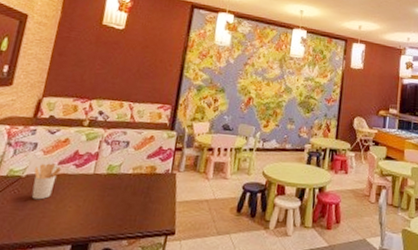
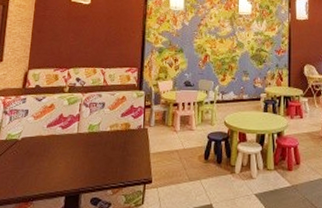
utensil holder: present [31,163,61,200] -> none [27,127,50,159]

